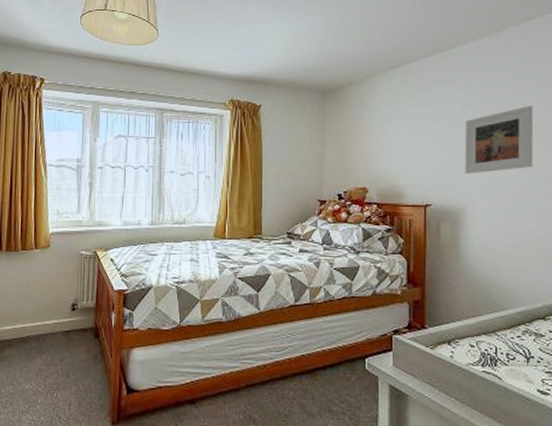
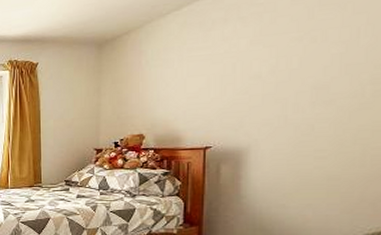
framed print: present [464,105,534,174] -> none [250,34,335,114]

